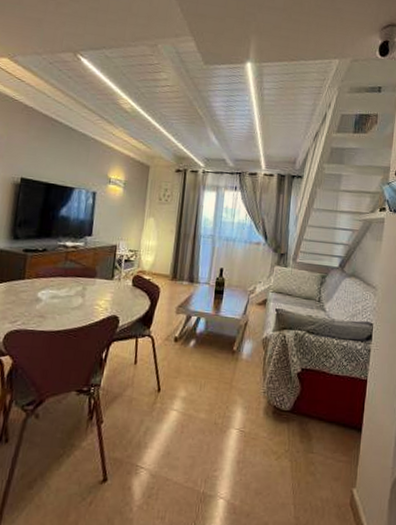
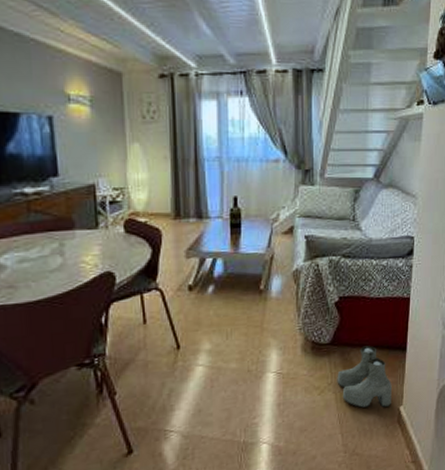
boots: none [293,419,346,486] -> present [337,345,392,408]

